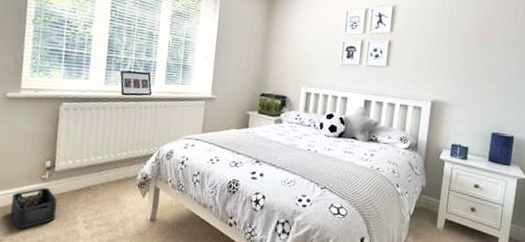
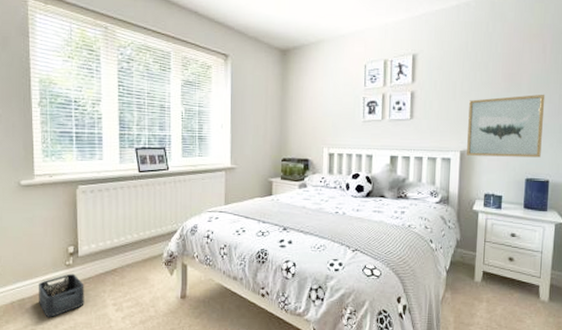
wall art: none [437,53,515,114] -> present [467,94,546,158]

